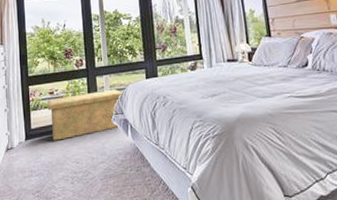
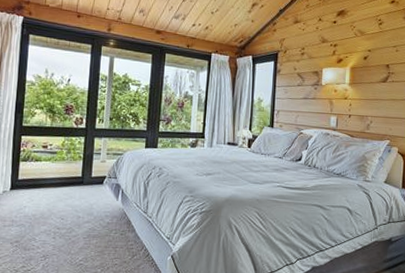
storage bench: present [47,89,123,141] -> none [39,152,120,195]

